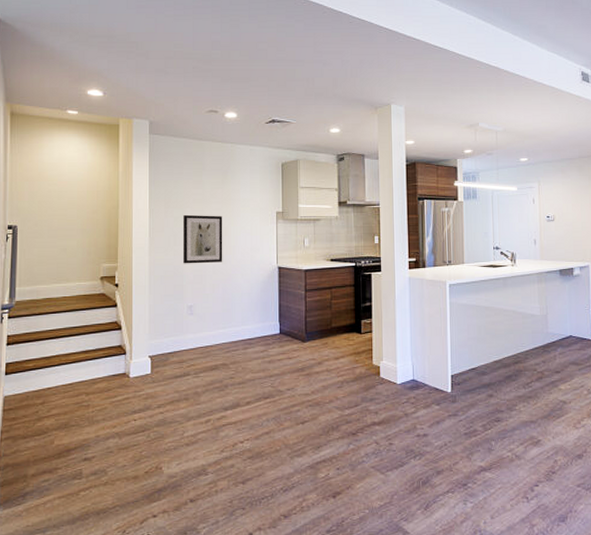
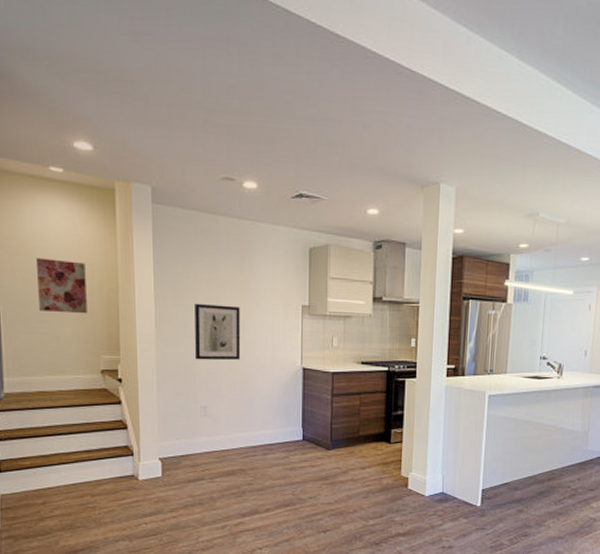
wall art: none [51,184,92,229] -> present [36,258,87,314]

